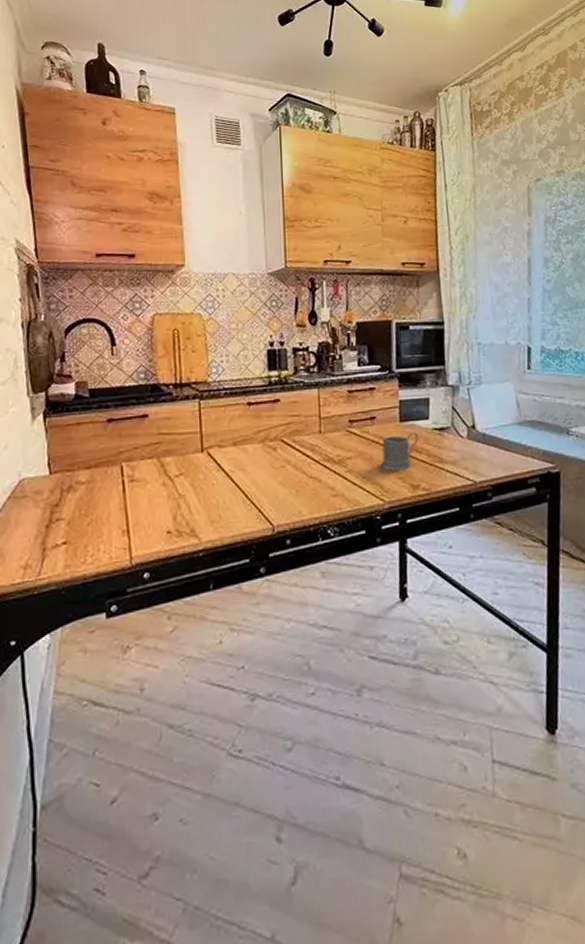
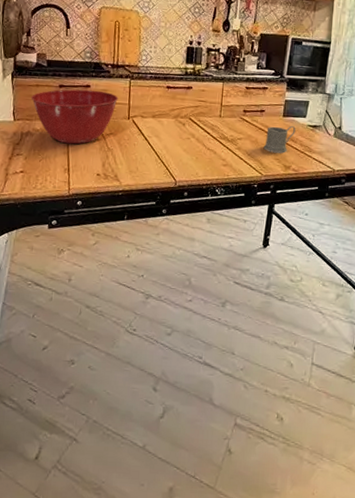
mixing bowl: none [70,419,186,496] -> present [31,89,118,145]

